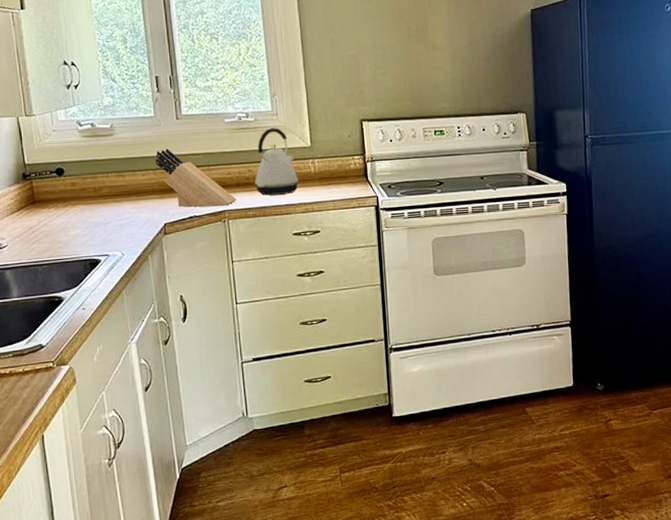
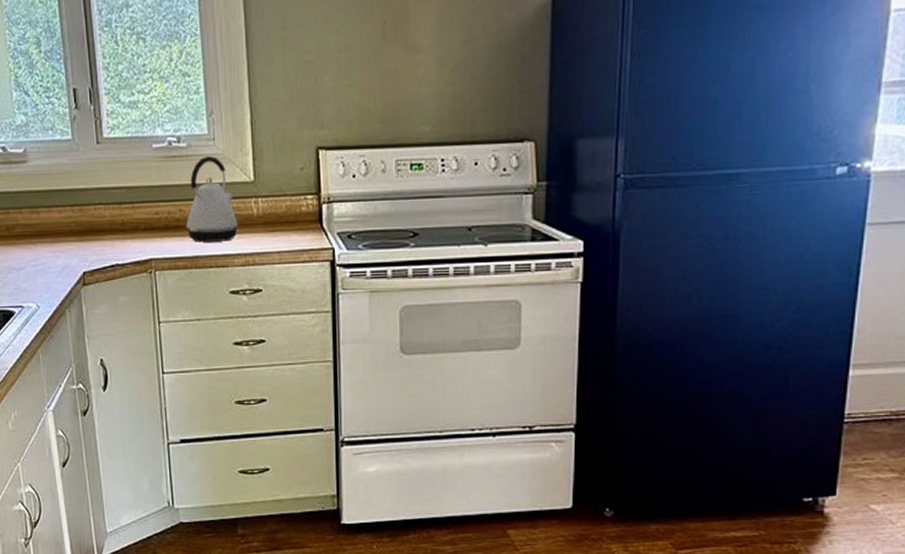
knife block: present [156,149,237,207] -> none [74,180,165,254]

